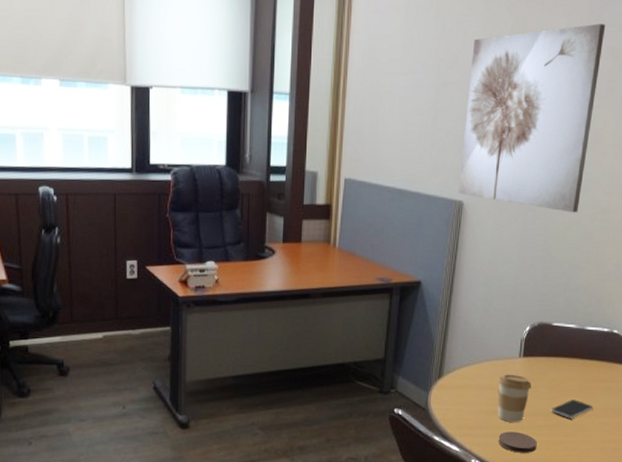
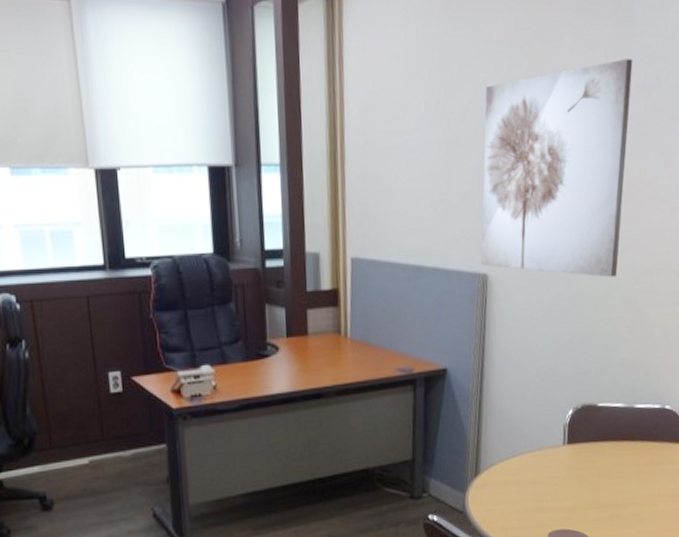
coffee cup: present [497,374,531,422] -> none [542,464,579,519]
smartphone: present [551,399,592,418] -> none [602,487,648,509]

